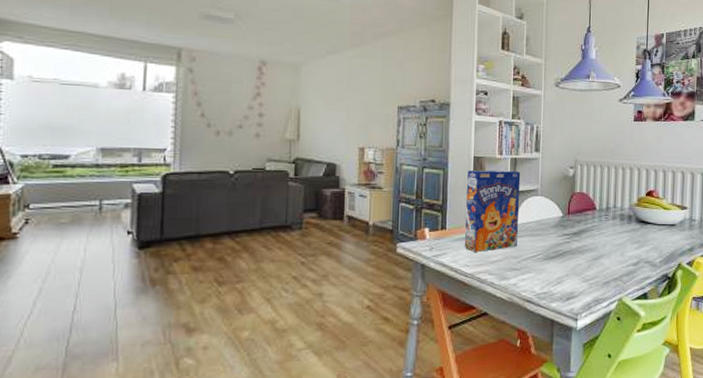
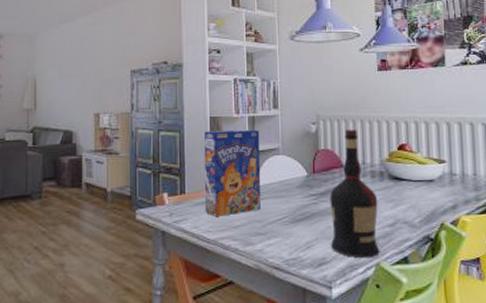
liquor: none [579,174,625,294] -> present [330,129,380,259]

